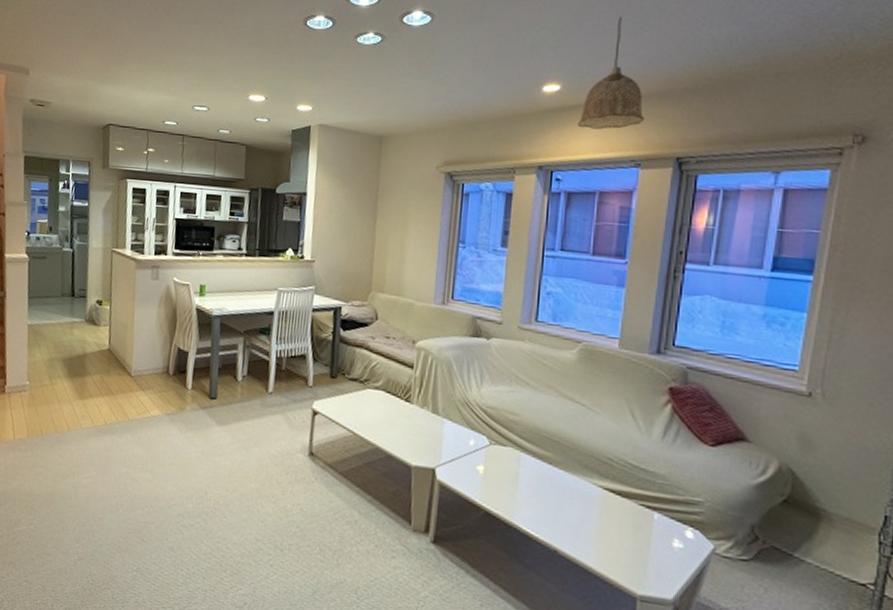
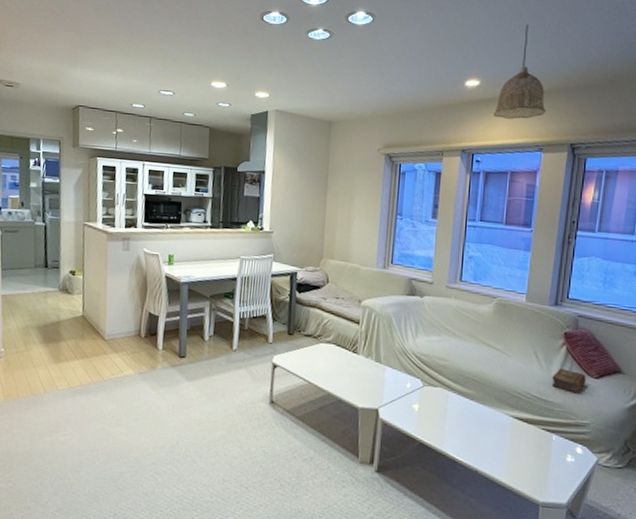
book: none [652,431,698,464] -> present [551,368,586,394]

